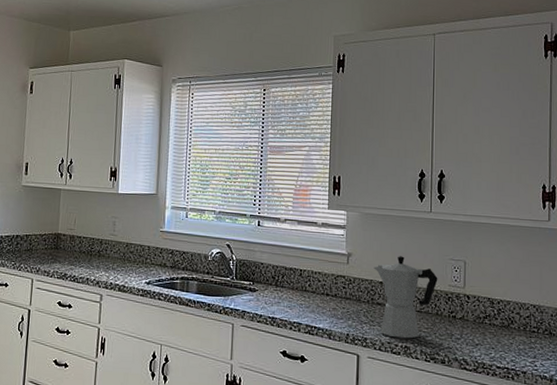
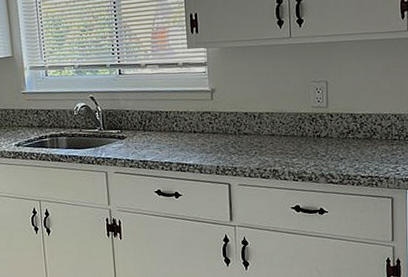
moka pot: present [373,256,438,339] -> none [237,85,301,164]

